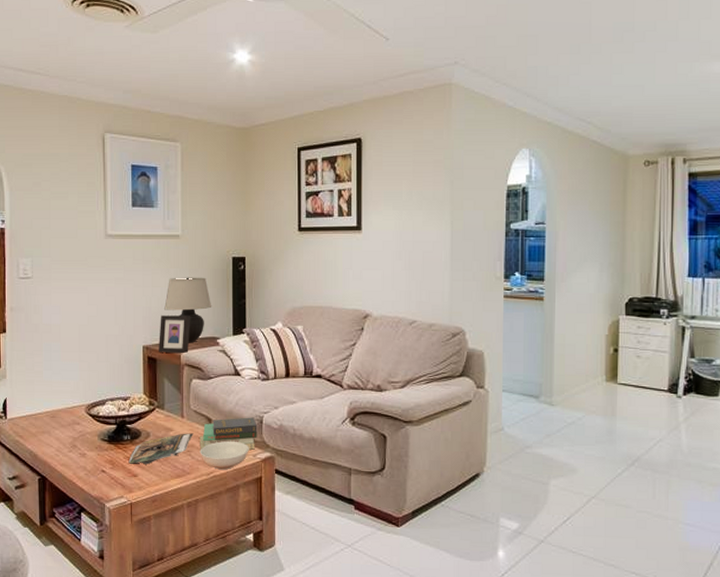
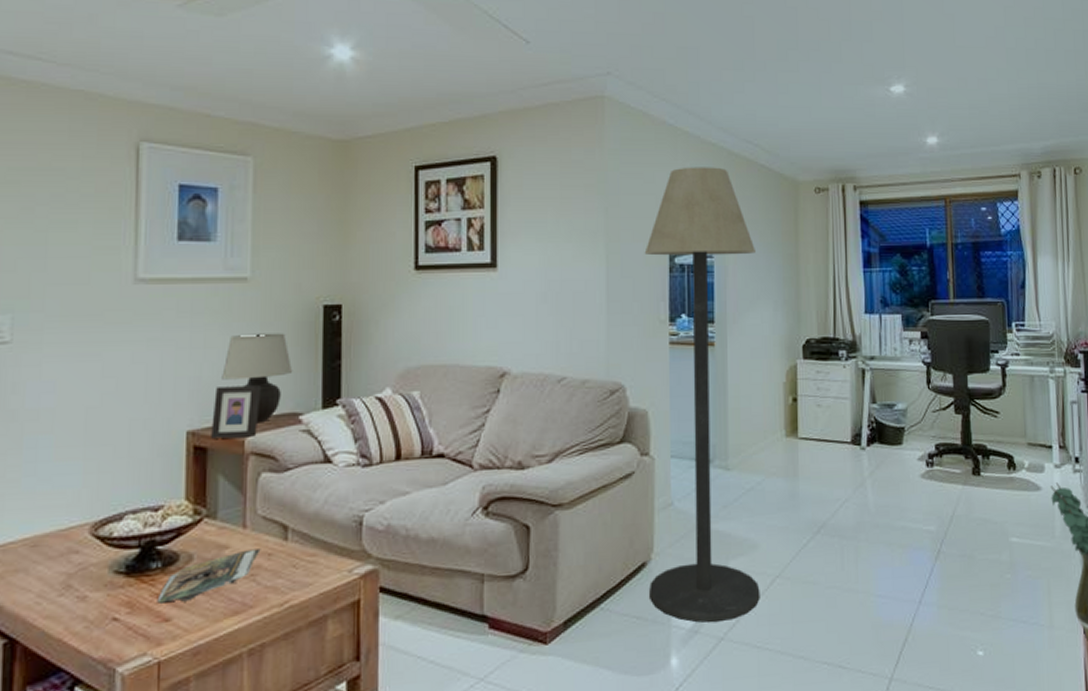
books: present [200,417,257,450] -> none [269,518,355,572]
bowl: present [200,440,249,470] -> none [269,553,343,597]
floor lamp: none [482,143,584,527] -> present [644,167,760,623]

